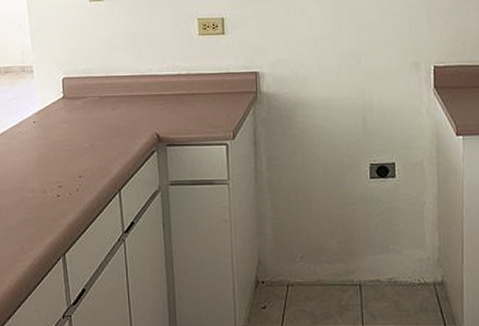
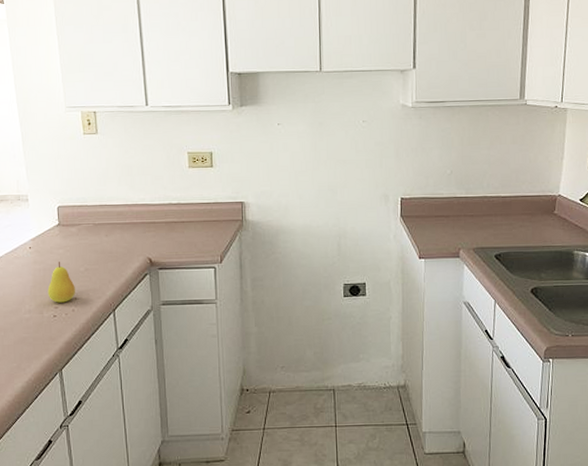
fruit: none [51,137,80,181] -> present [47,262,75,303]

